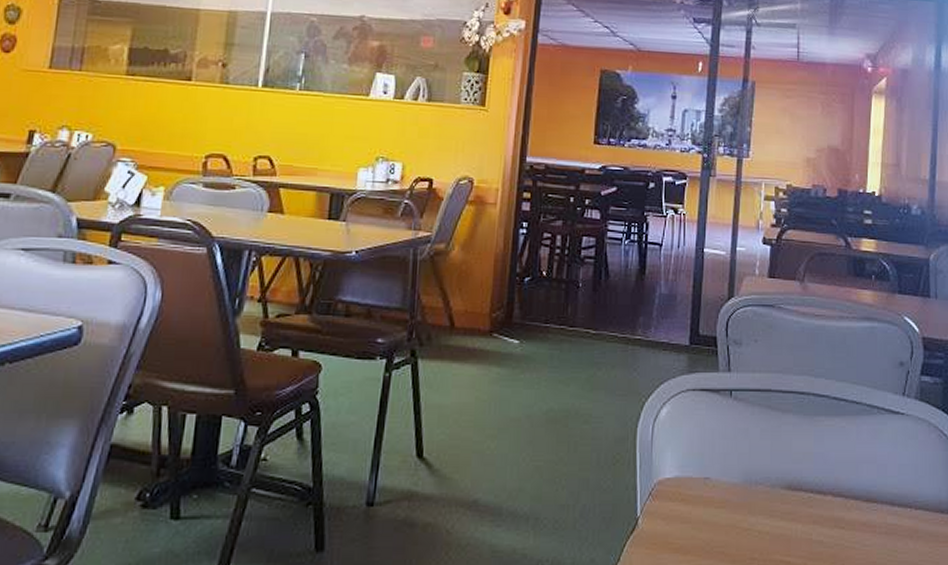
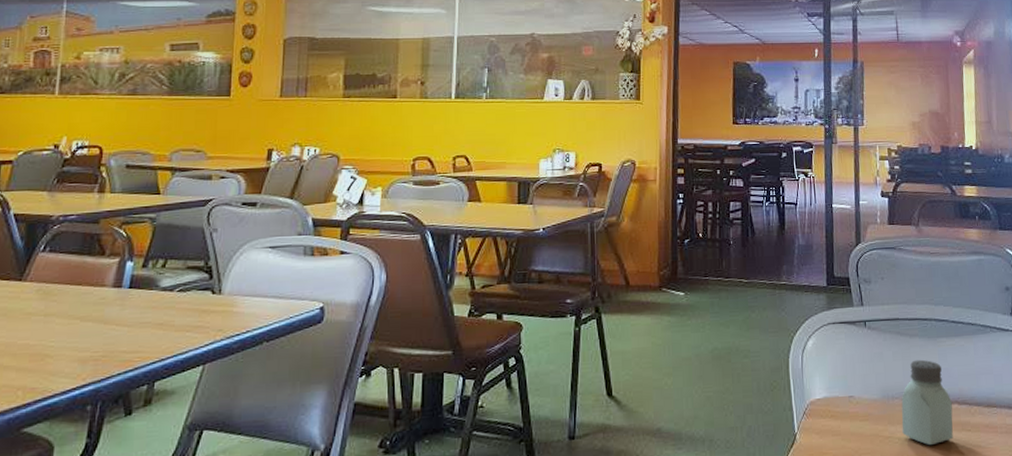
saltshaker: none [764,440,825,543] -> present [901,359,953,446]

